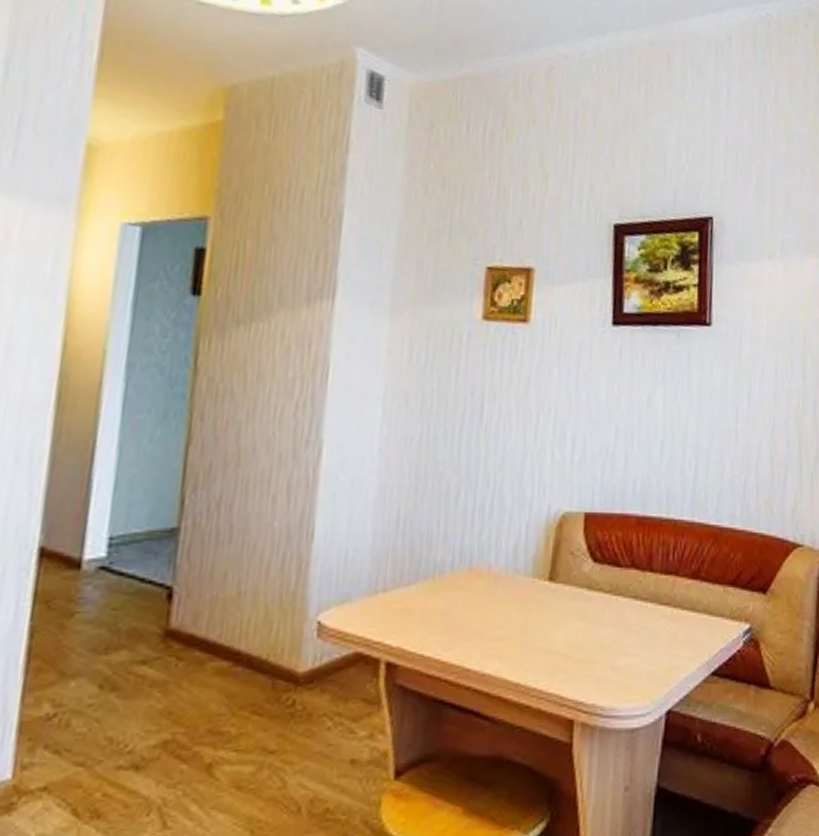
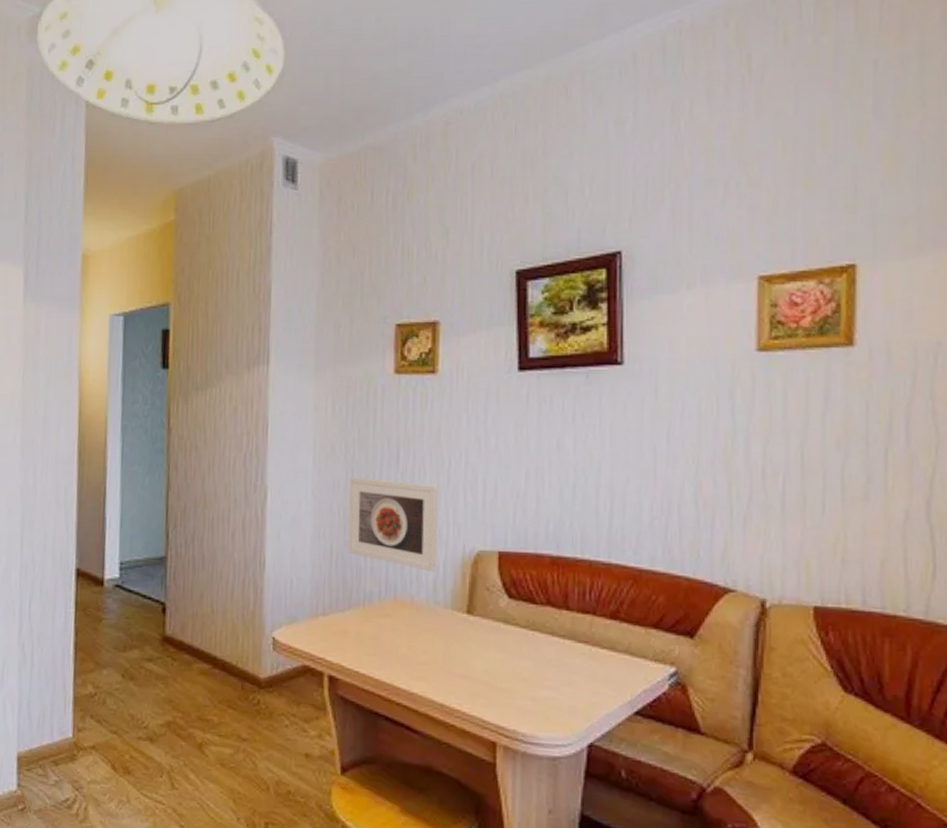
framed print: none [418,431,524,536] -> present [348,476,438,572]

